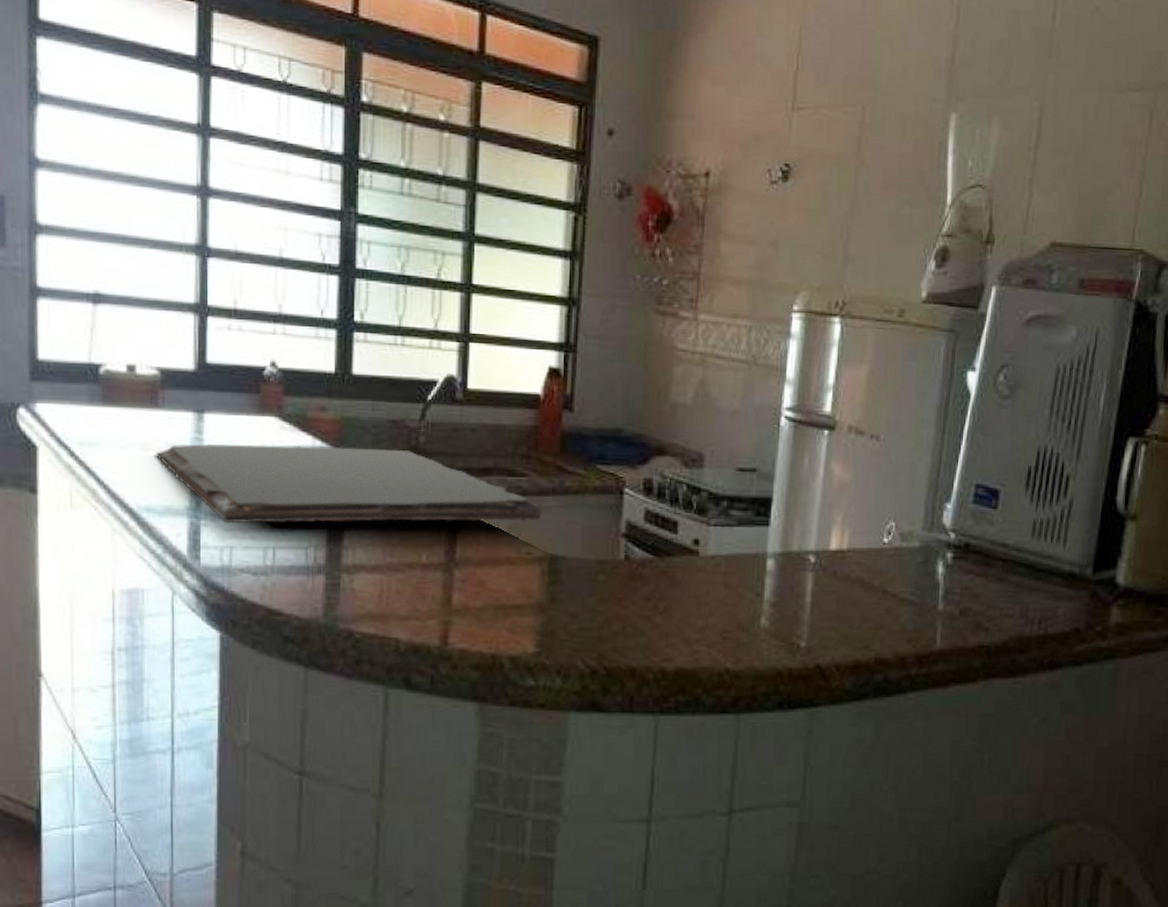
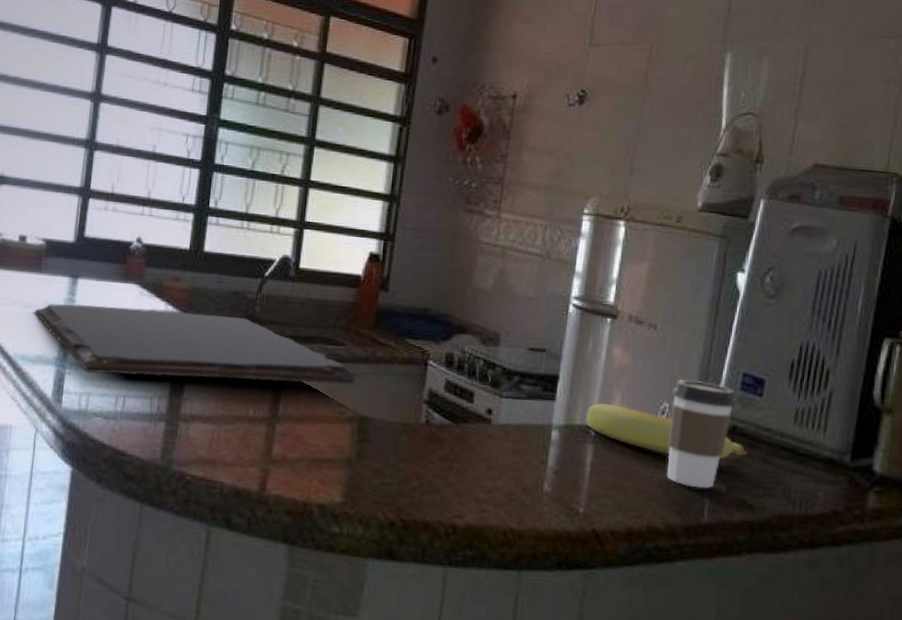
banana: none [805,526,982,579] -> present [586,403,748,459]
coffee cup: none [895,494,969,613] -> present [667,379,736,489]

